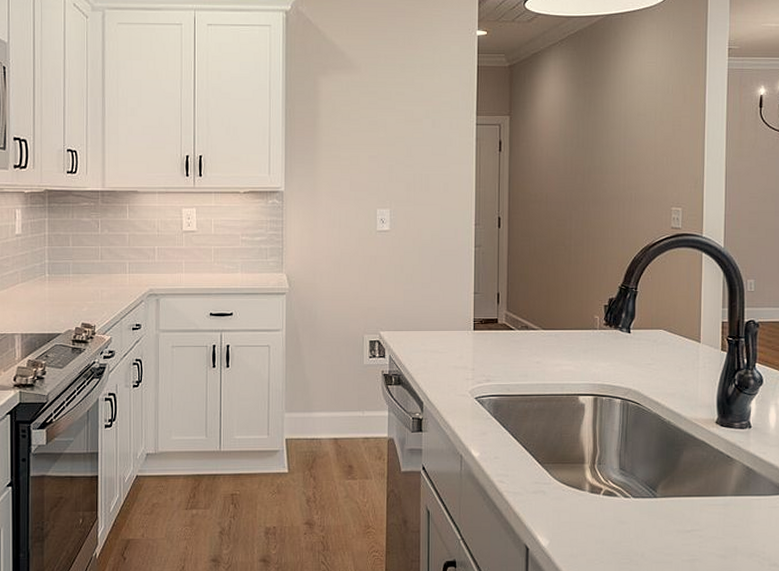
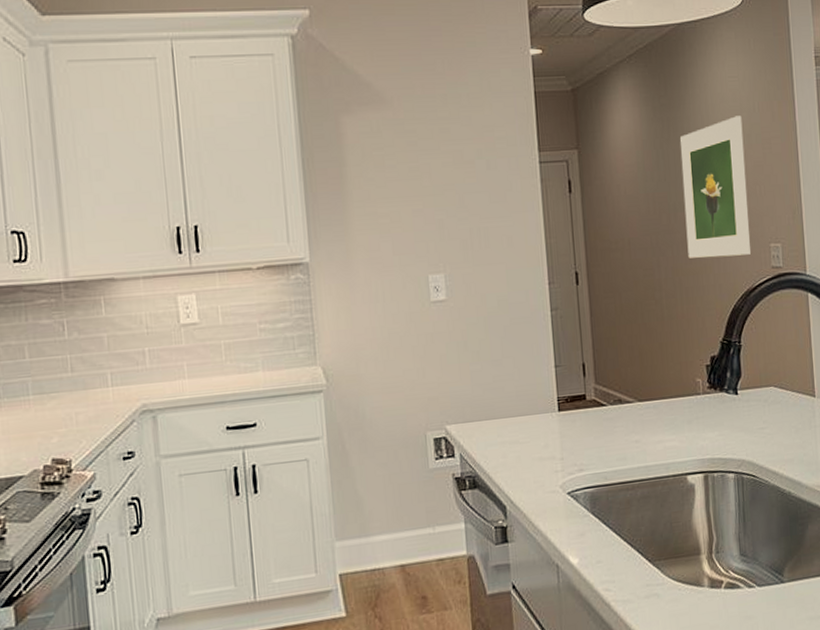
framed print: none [597,96,656,215] -> present [680,116,751,258]

